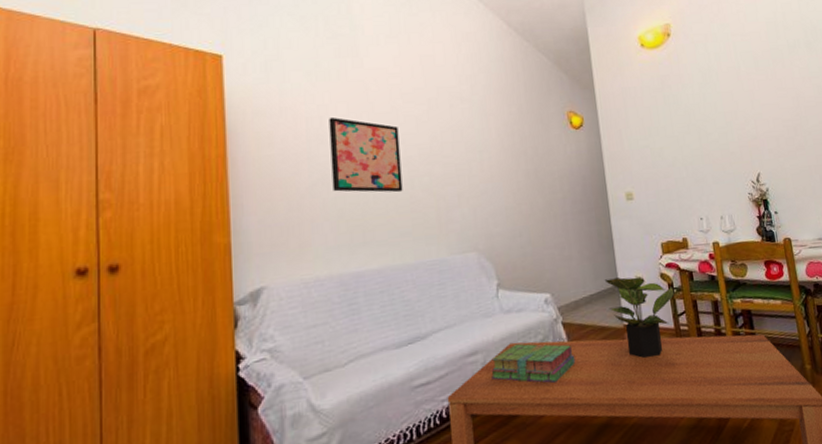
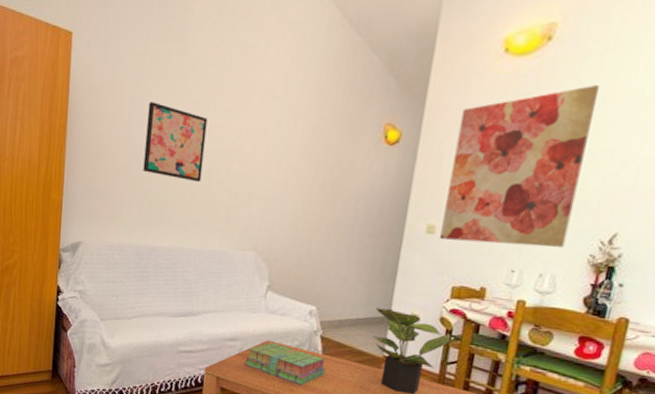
wall art: none [624,66,730,204] -> present [440,85,600,247]

